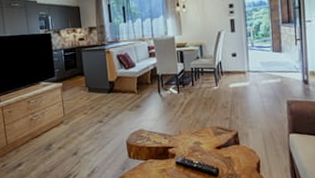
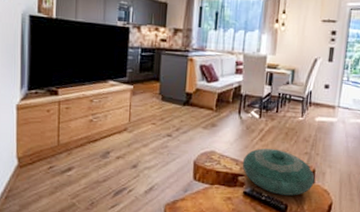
decorative bowl: none [169,118,239,160] -> present [242,148,315,196]

